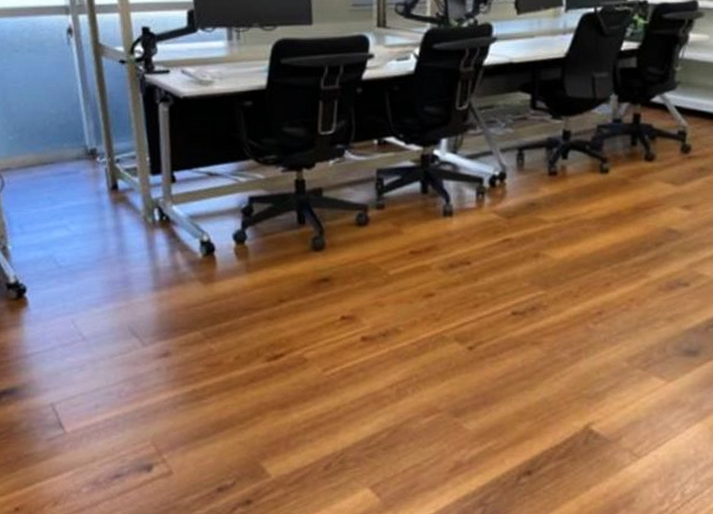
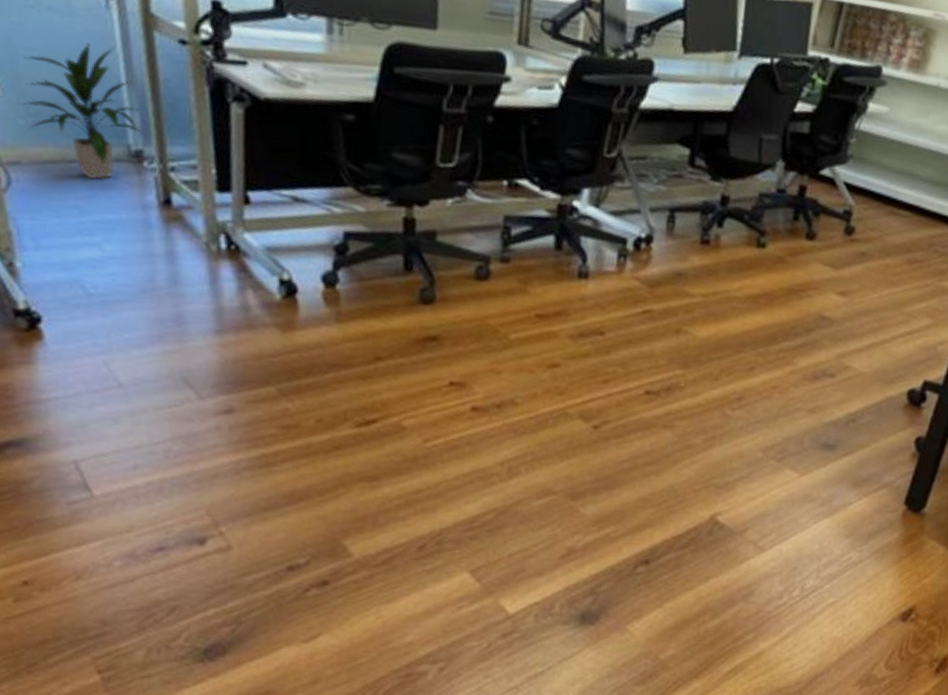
indoor plant: none [9,71,97,176] -> present [19,43,145,180]

